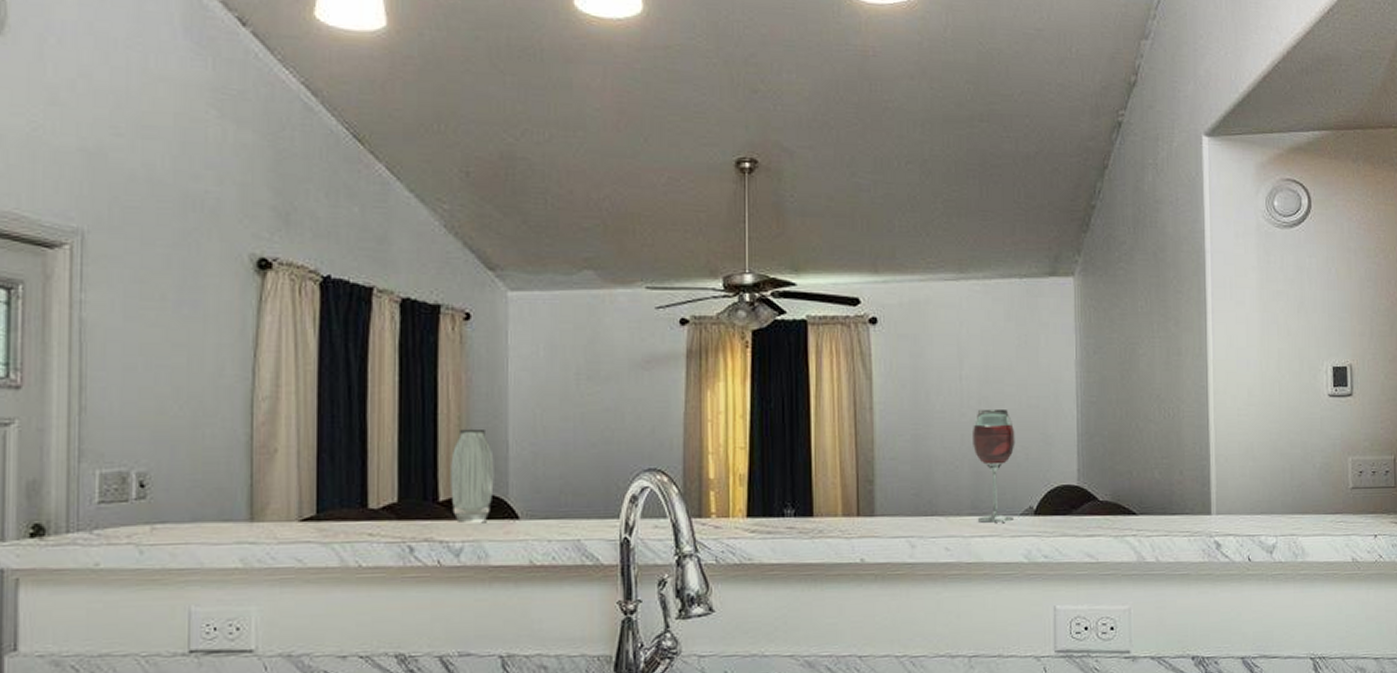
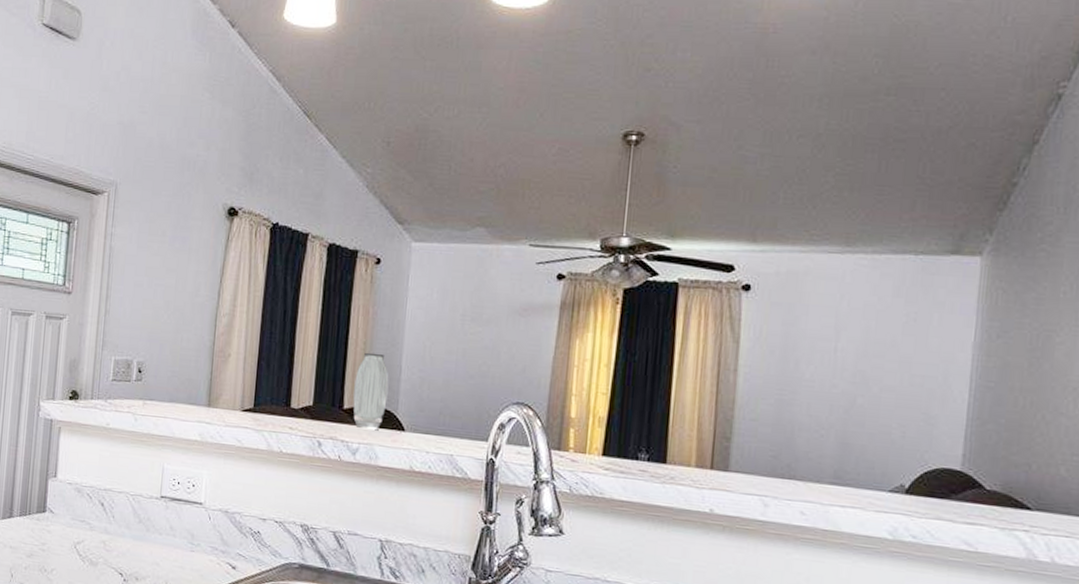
wineglass: present [971,408,1015,523] -> none [839,382,893,497]

